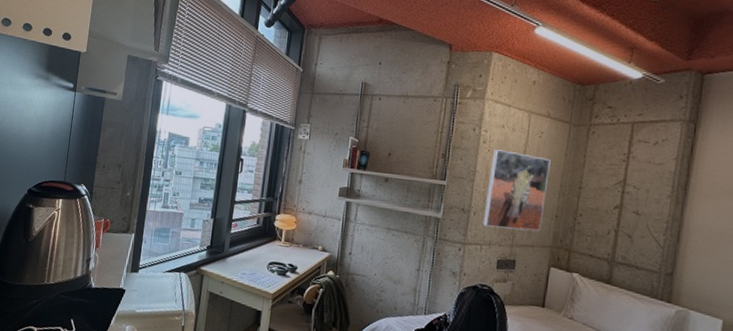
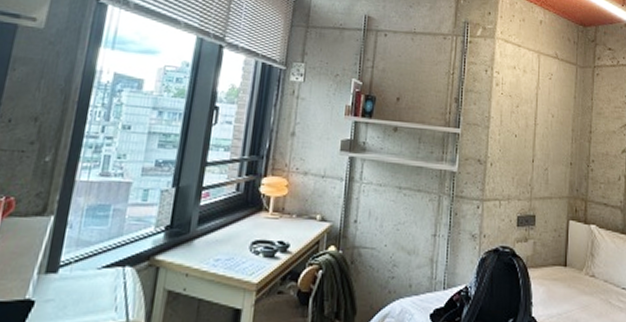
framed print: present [482,149,551,231] -> none [500,92,561,181]

